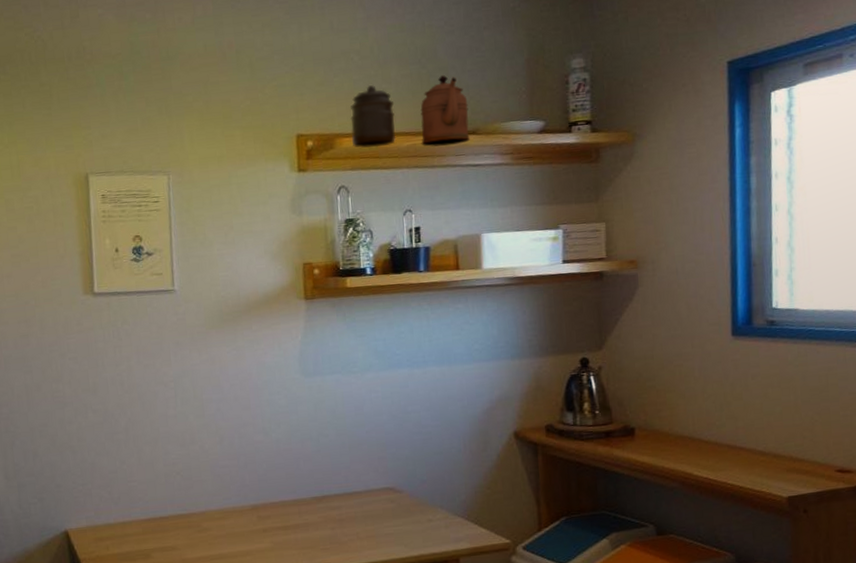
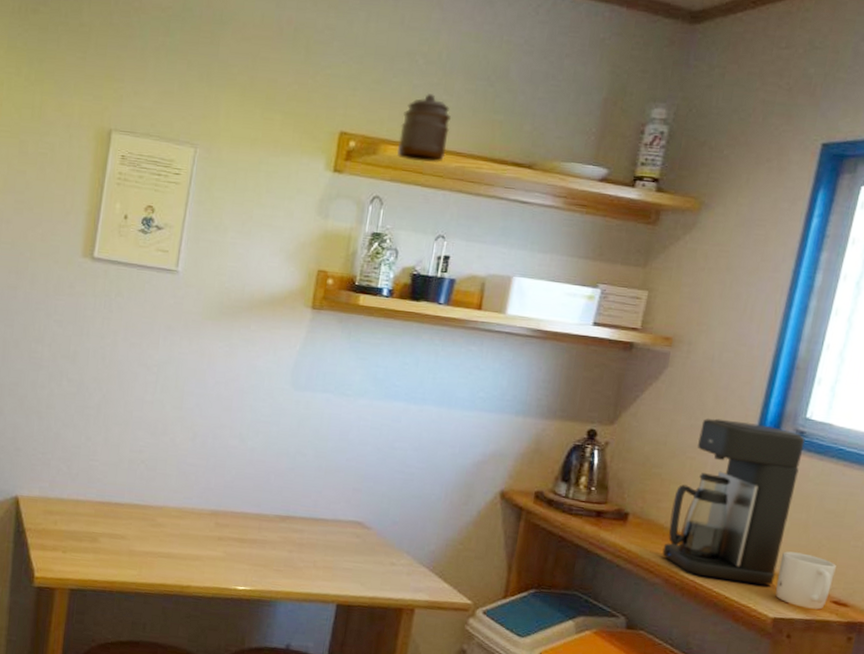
coffeepot: present [420,74,470,147] -> none [470,97,531,176]
coffee maker: none [671,322,780,472] -> present [662,418,805,585]
mug: none [781,431,833,482] -> present [775,551,837,610]

